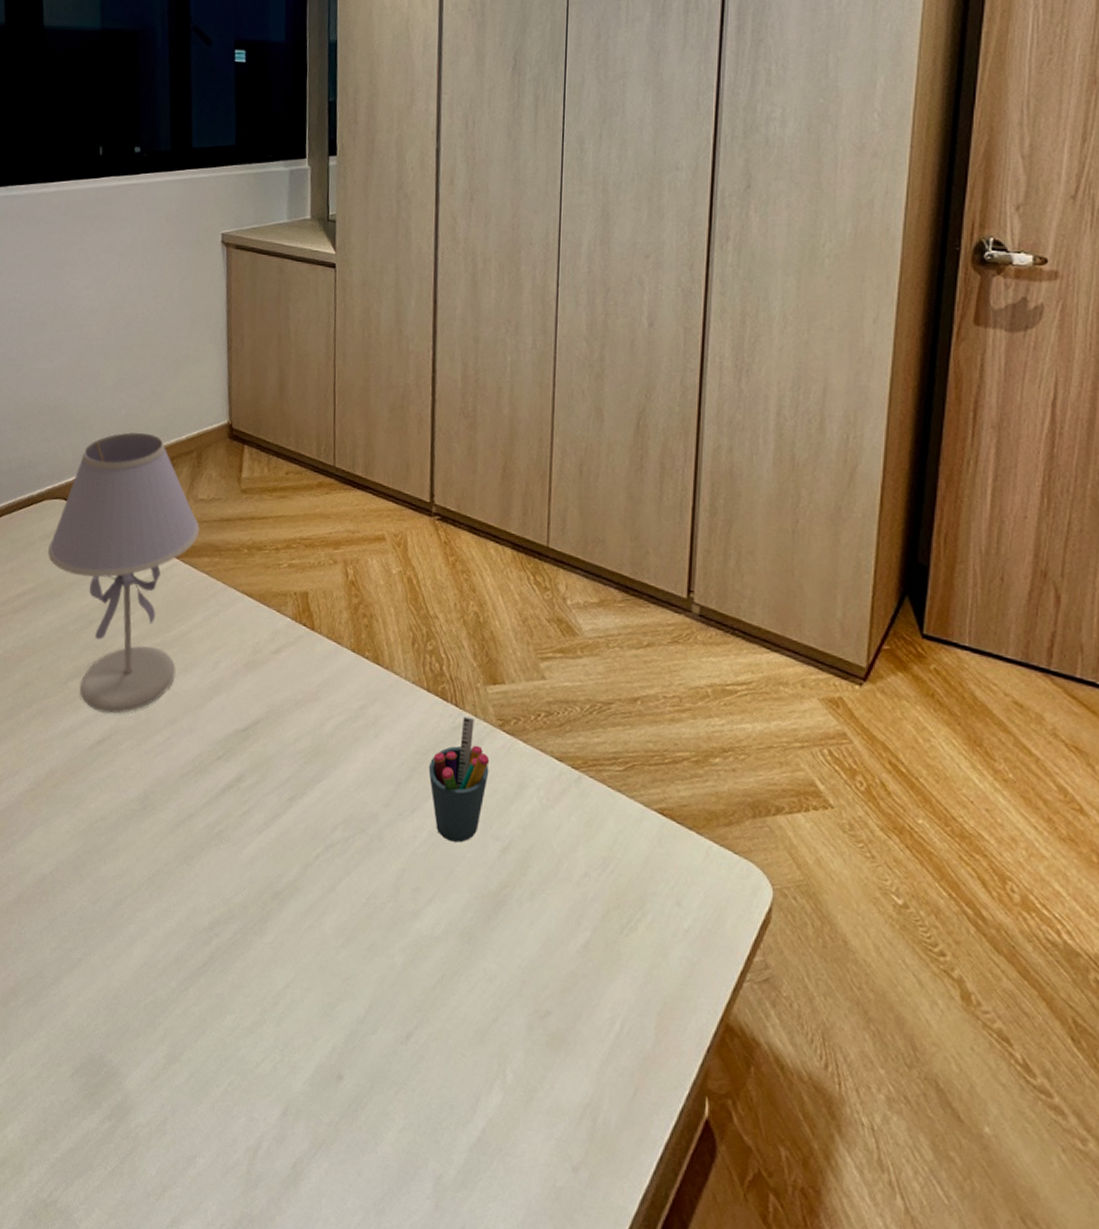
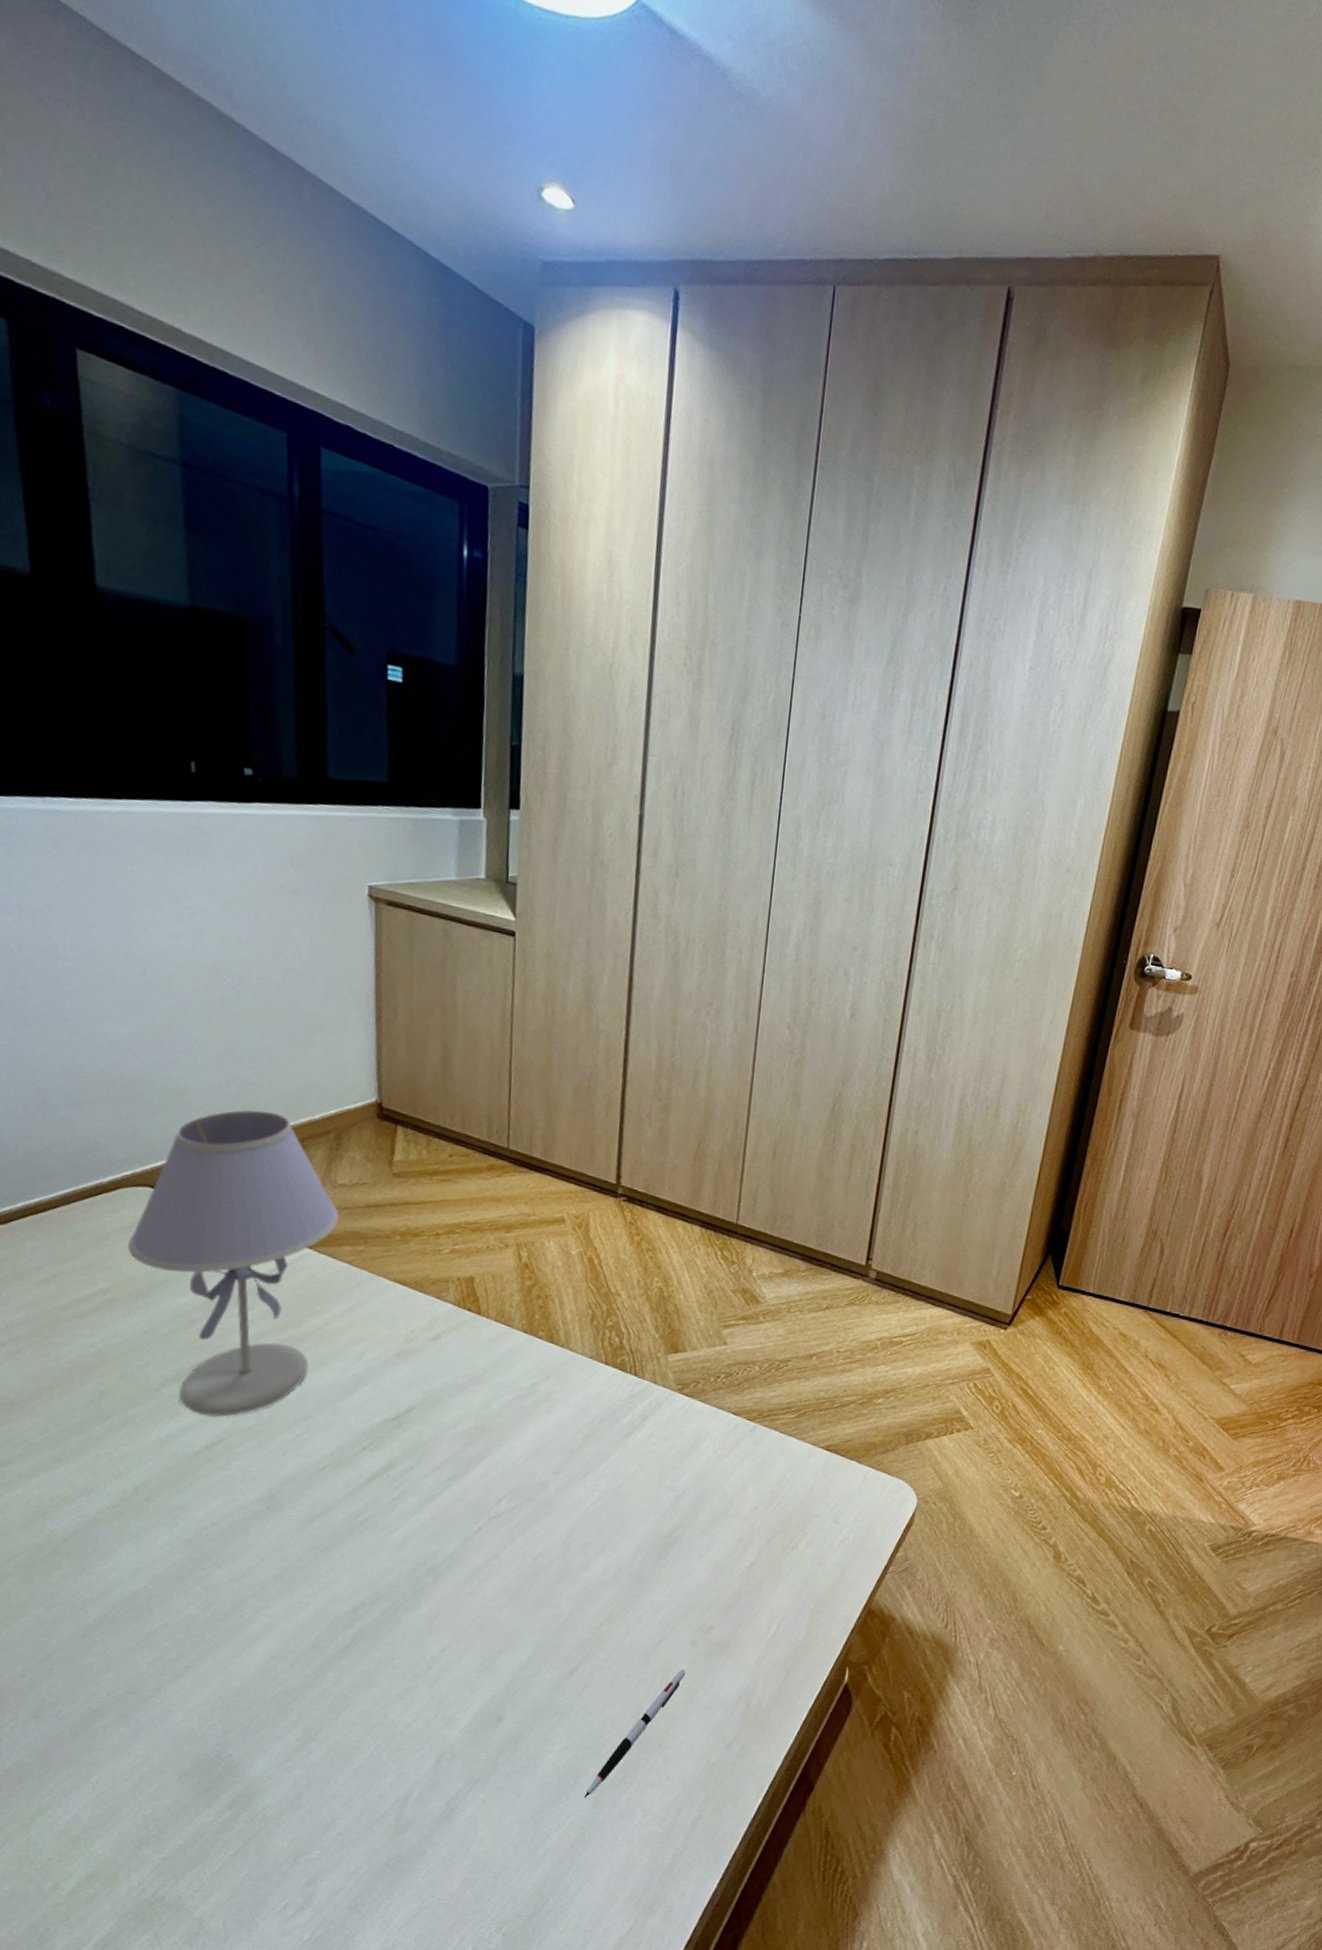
pen: none [424,1058,524,1197] -> present [583,1669,686,1798]
pen holder: present [428,716,490,843] -> none [603,1384,667,1497]

